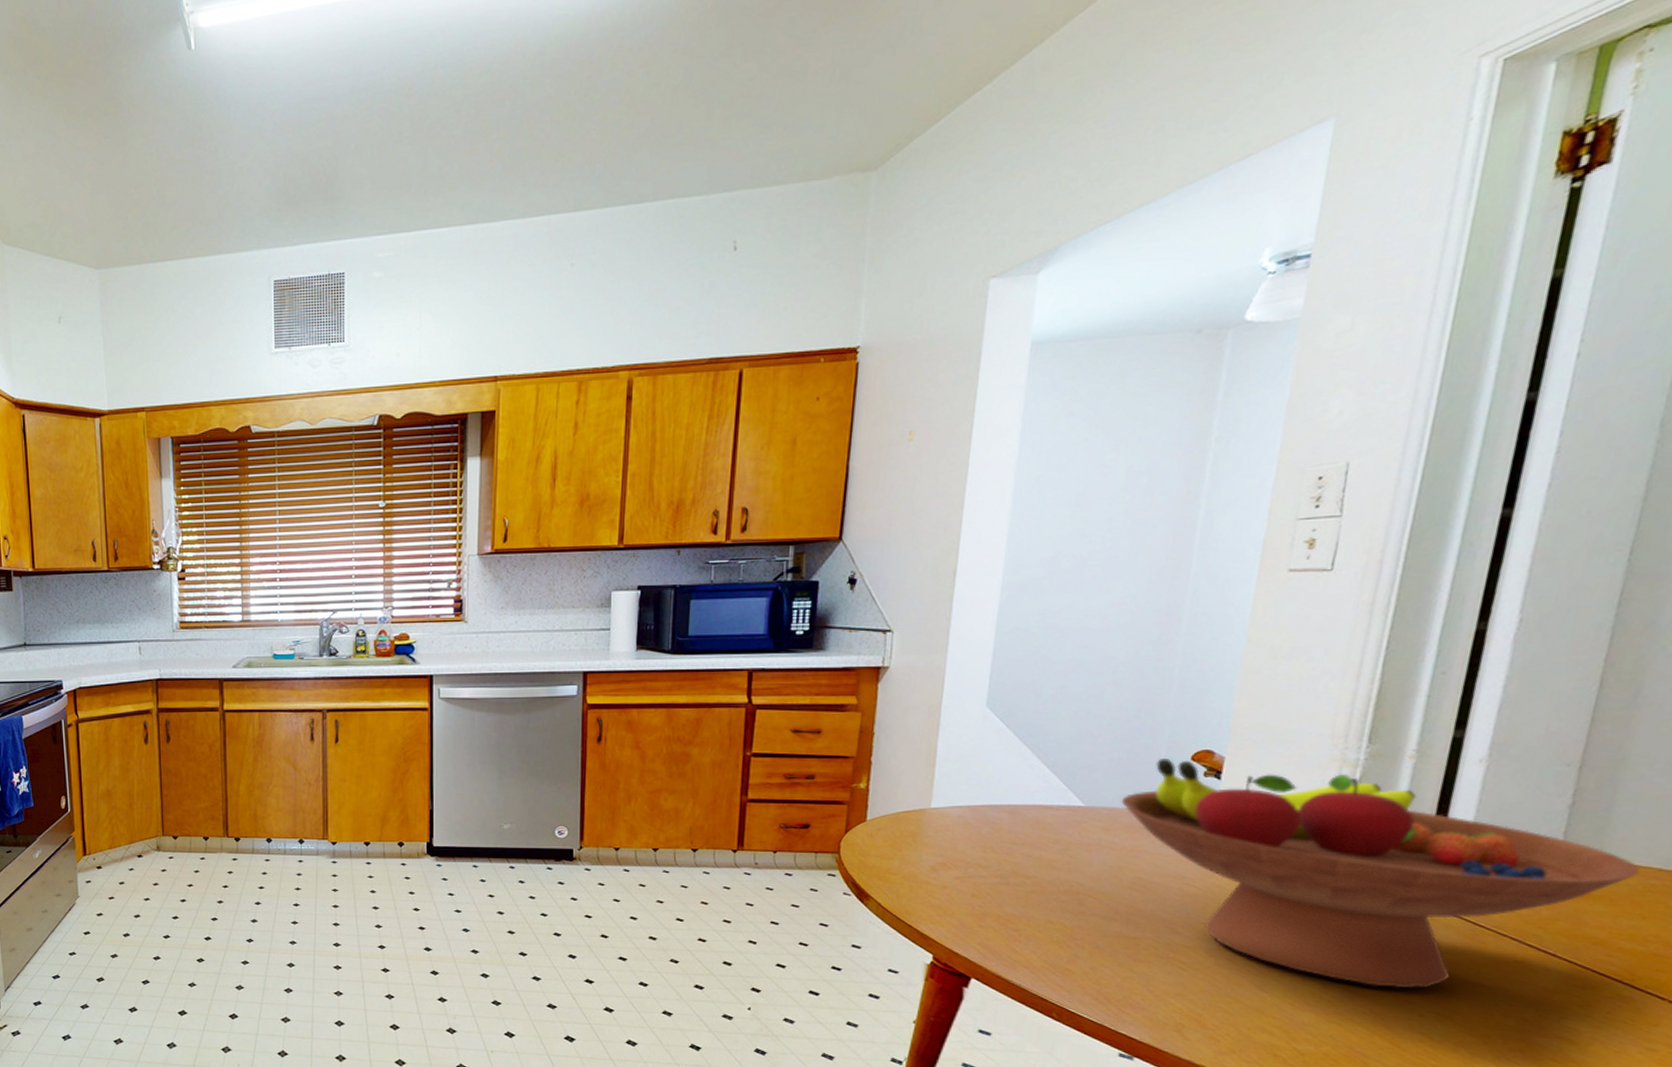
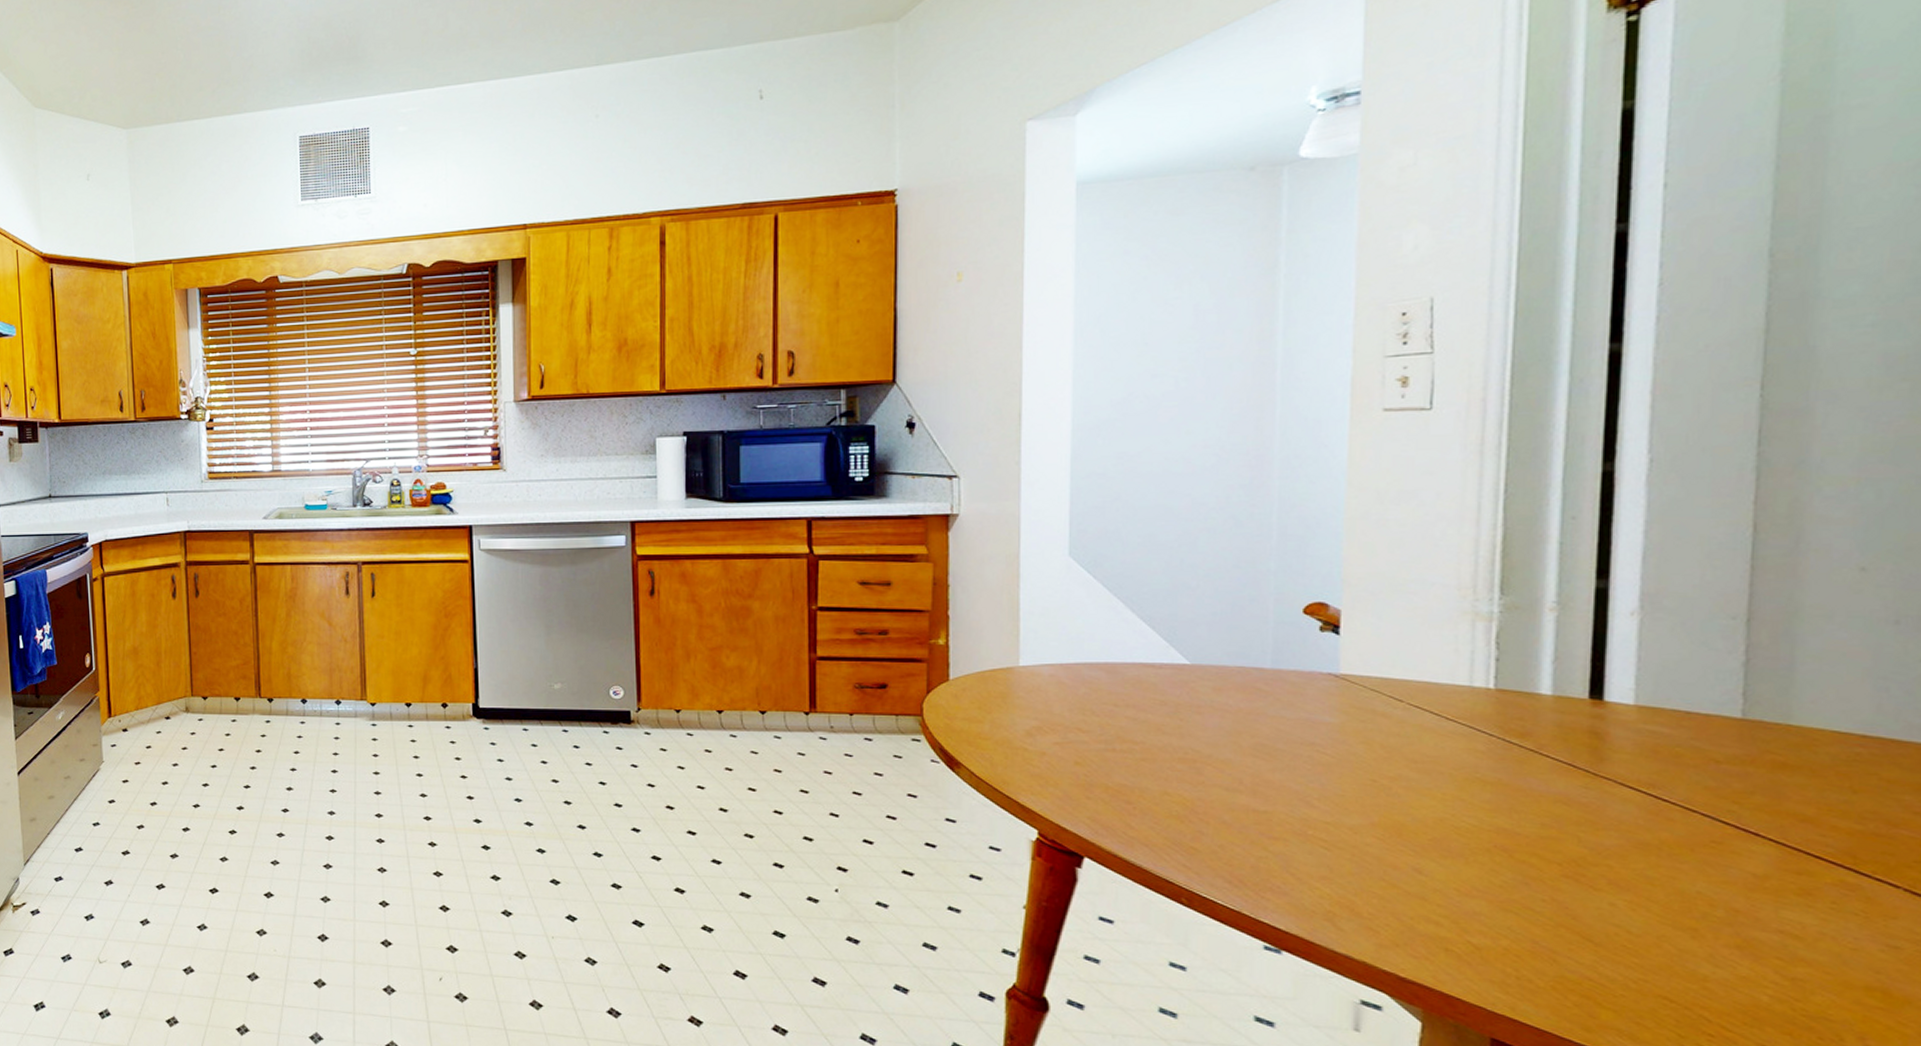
fruit bowl: present [1121,759,1640,989] -> none [1230,612,1840,873]

